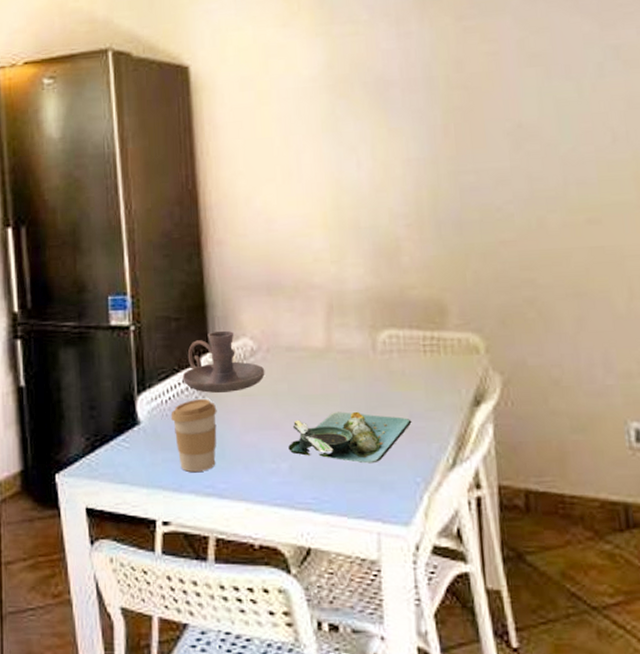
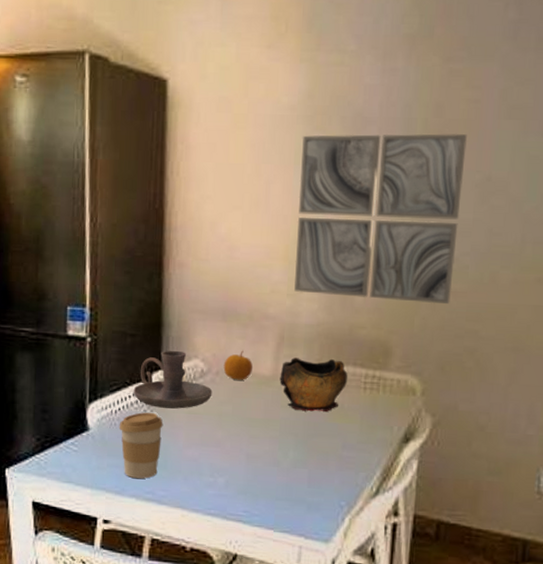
fruit: none [273,323,305,356] -> present [223,350,254,380]
platter: present [288,411,412,464] -> none [227,436,344,486]
wall art: none [326,86,501,259] -> present [294,134,467,304]
decorative bowl: none [333,324,405,382] -> present [279,357,347,412]

